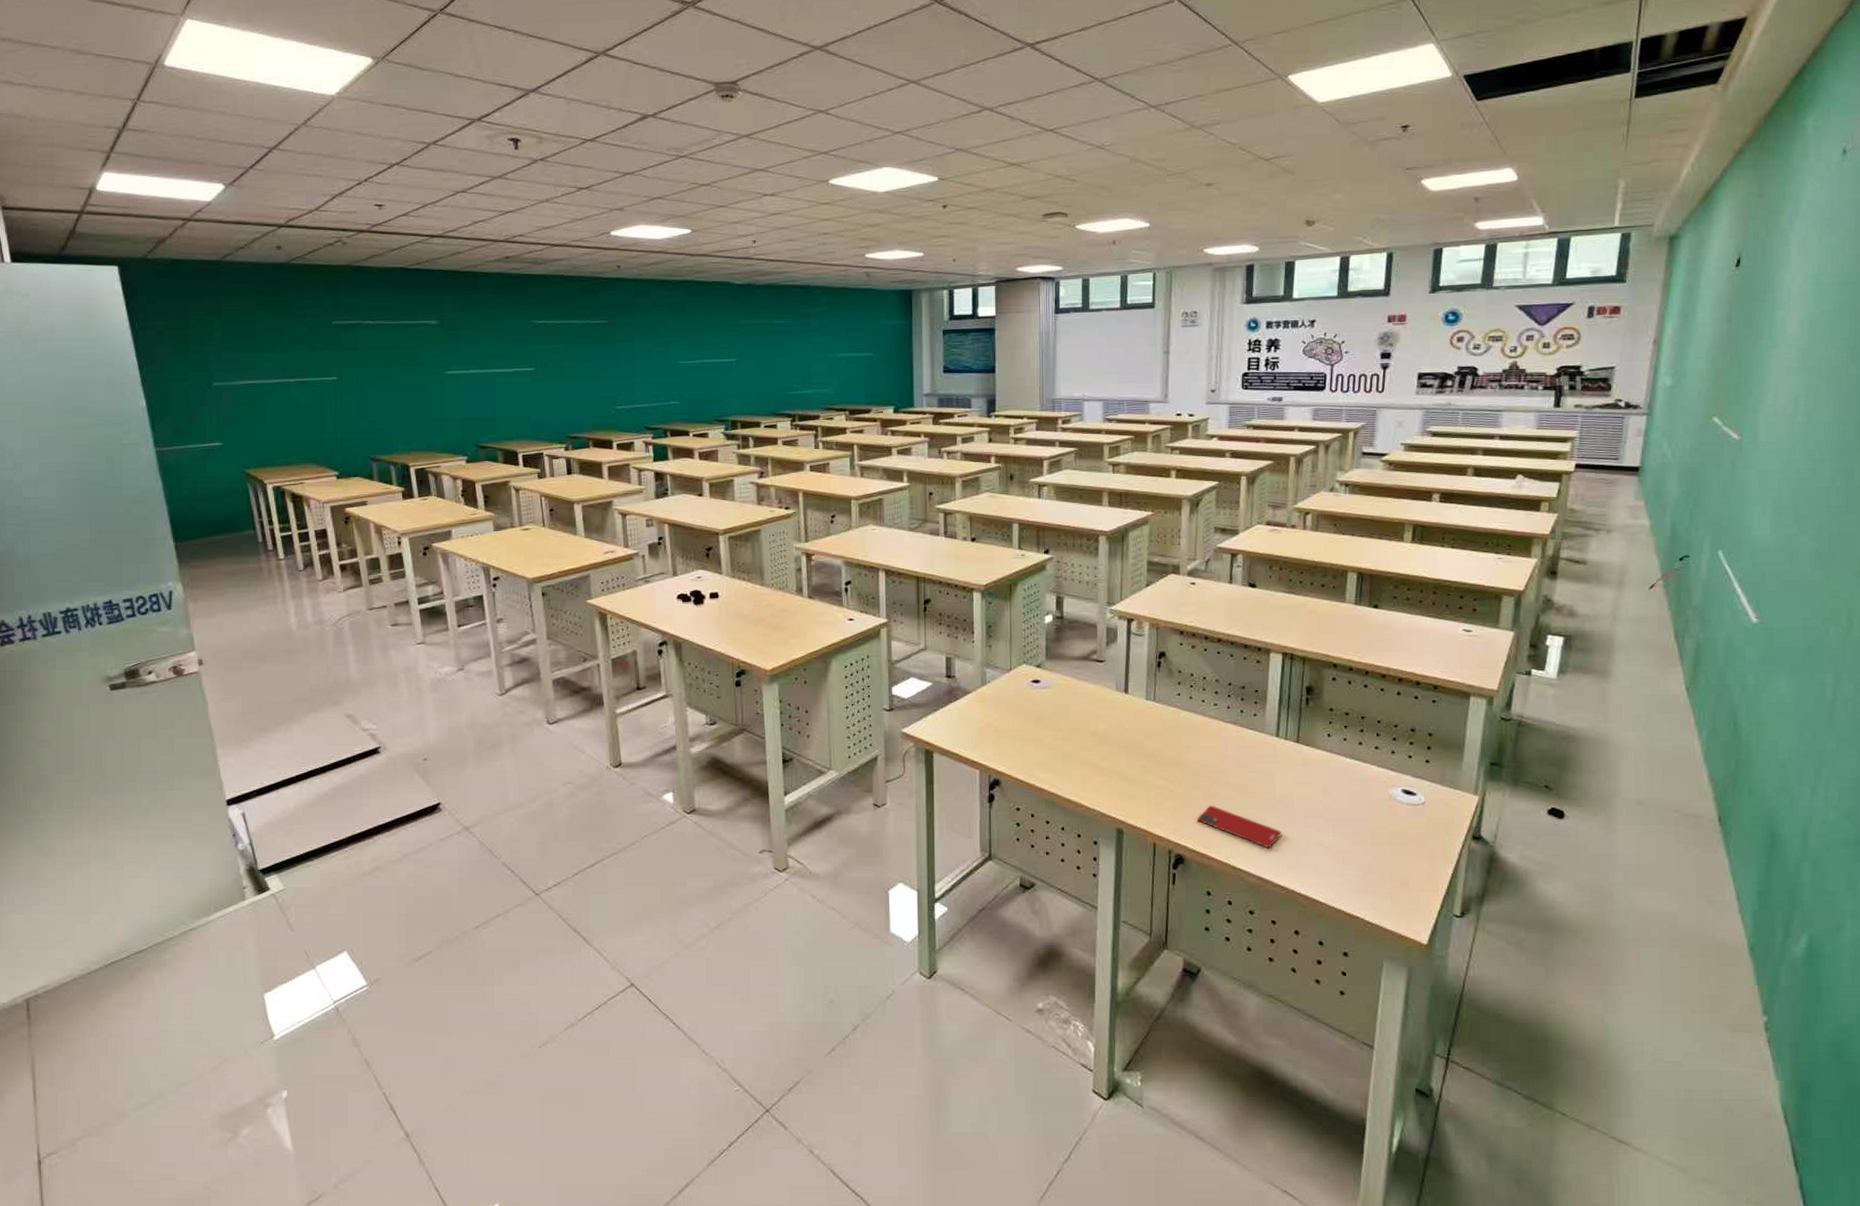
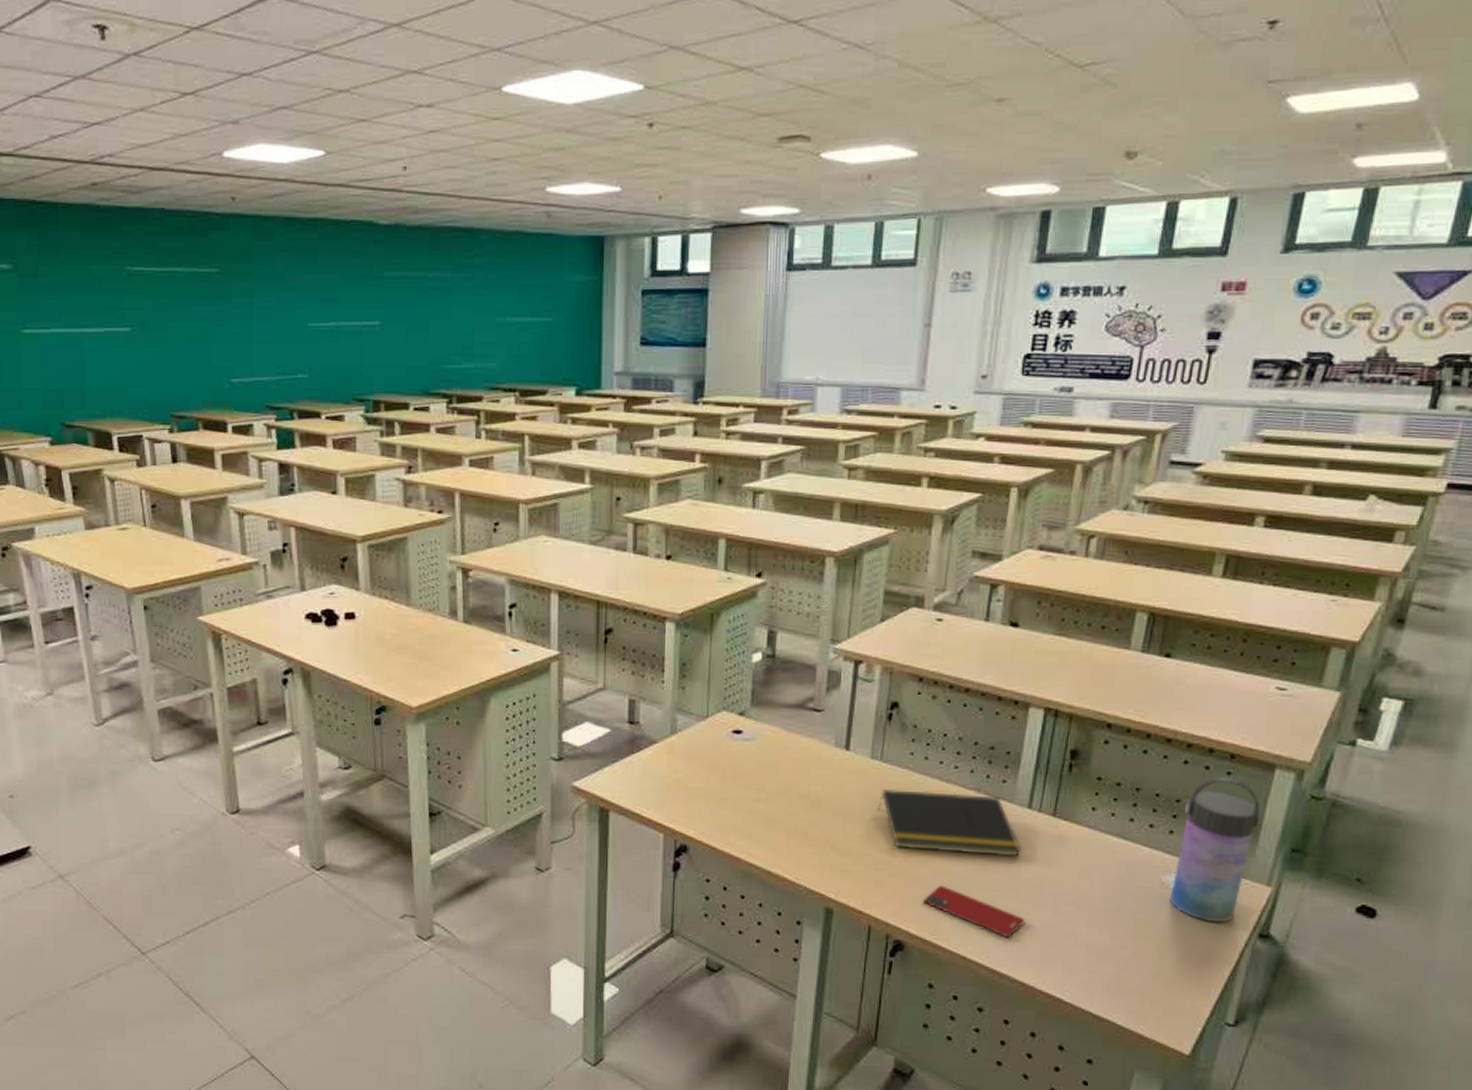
notepad: none [1154,724,1274,779] -> present [877,788,1022,857]
water bottle: none [1397,704,1462,828] -> present [1170,776,1260,923]

